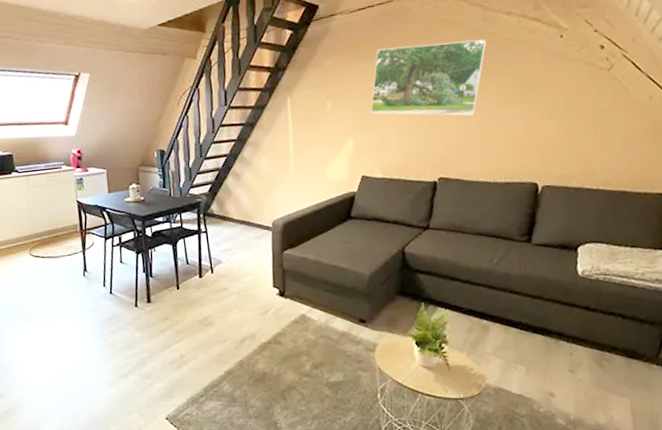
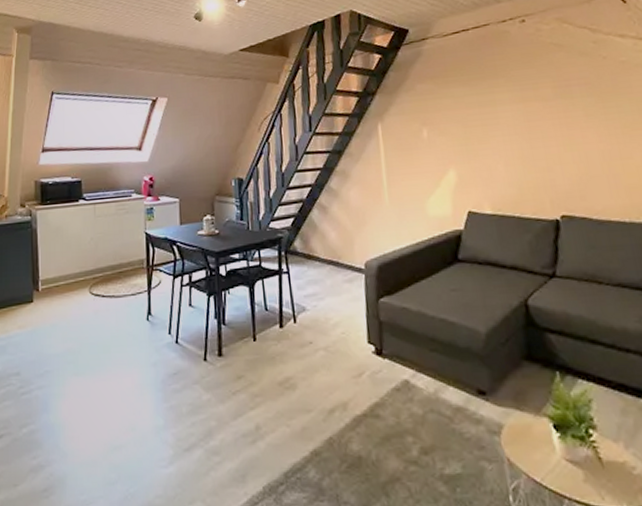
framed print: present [370,38,487,116] -> none [472,62,601,146]

